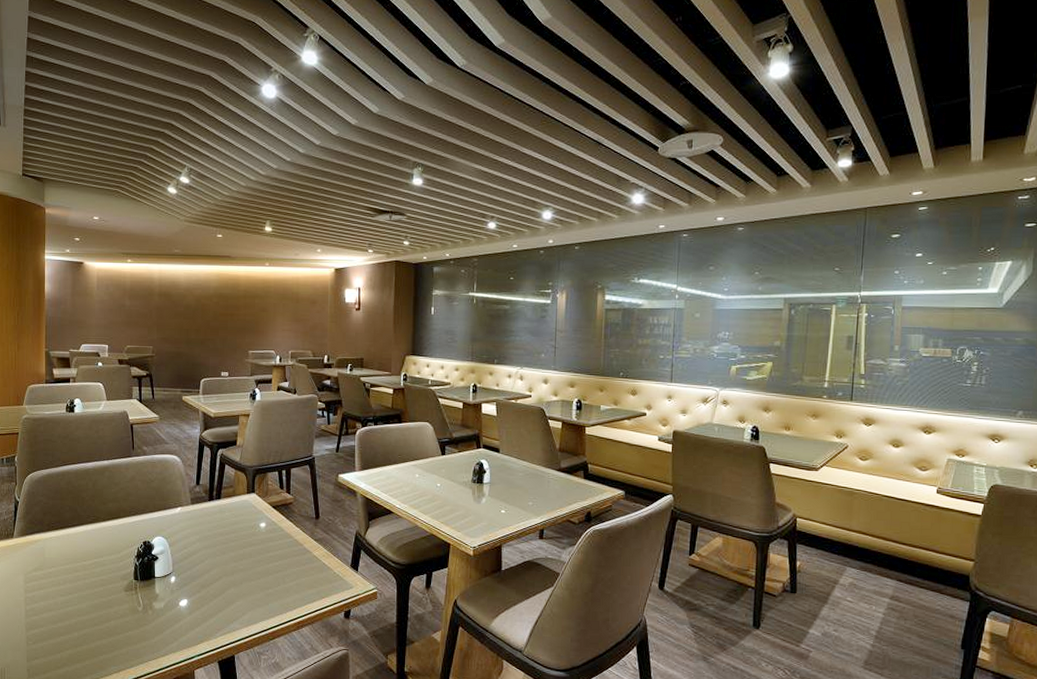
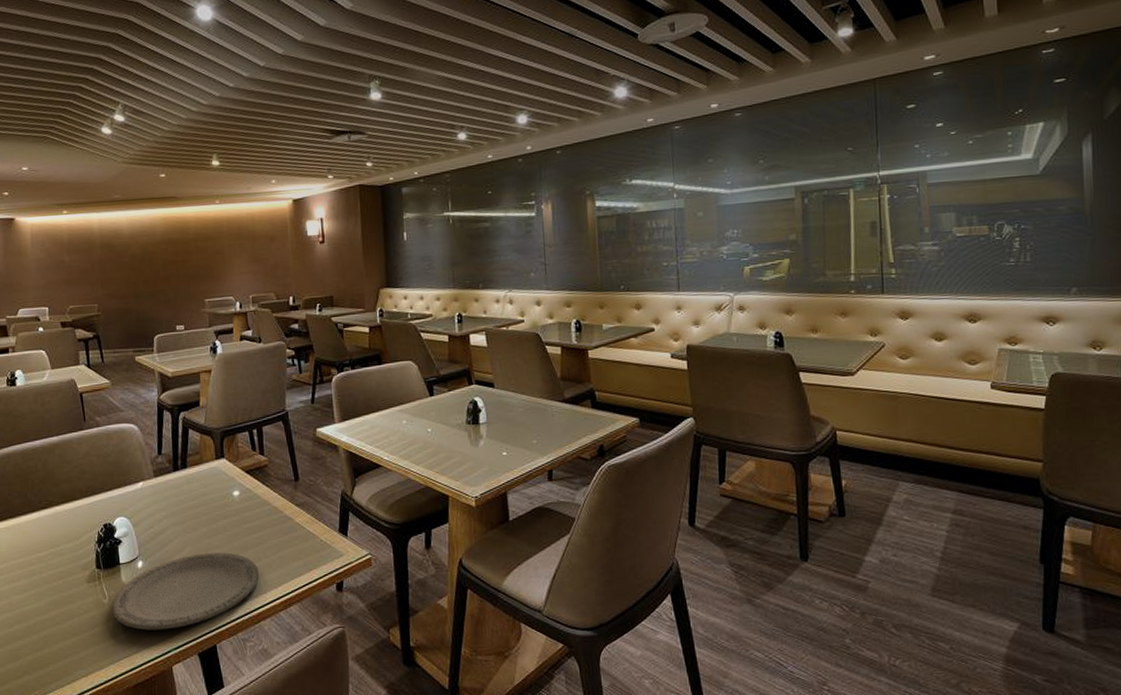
plate: none [145,575,277,638] -> present [111,552,259,630]

